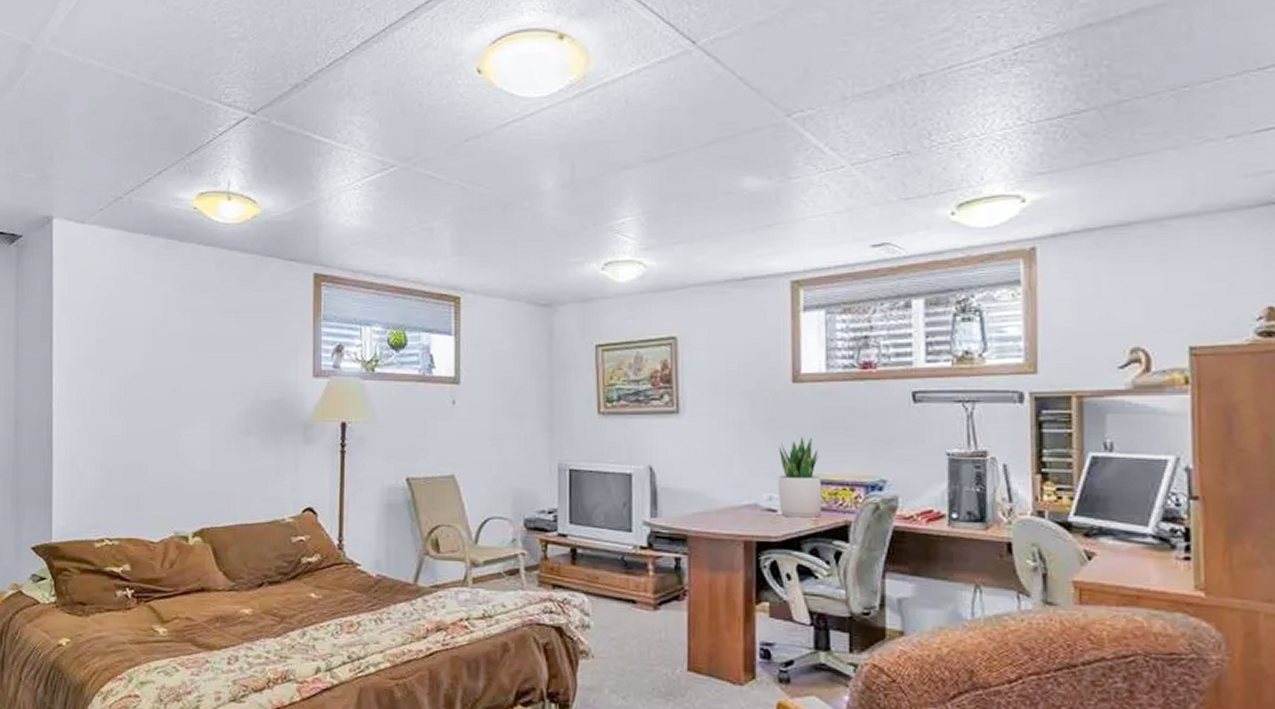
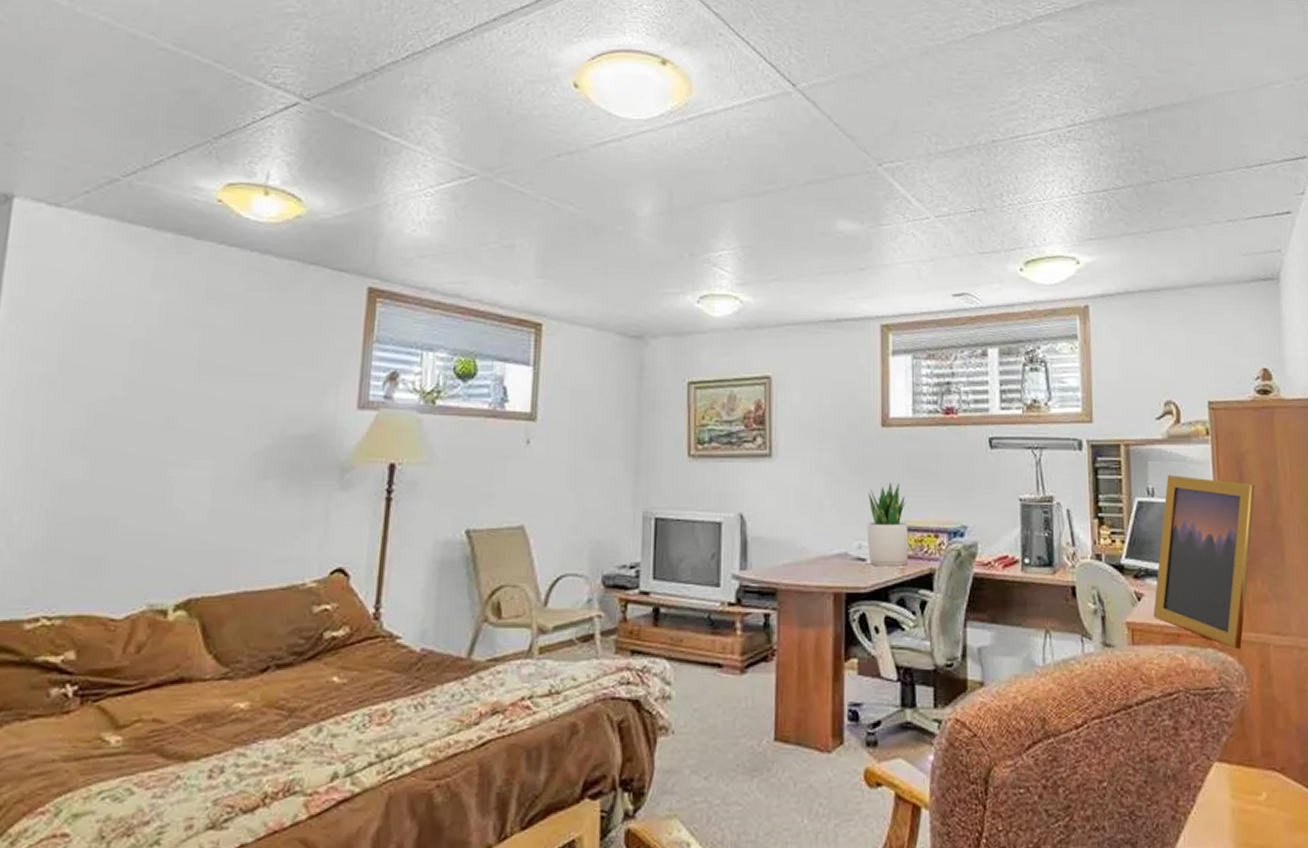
picture frame: none [1106,428,1249,618] -> present [1153,475,1255,651]

